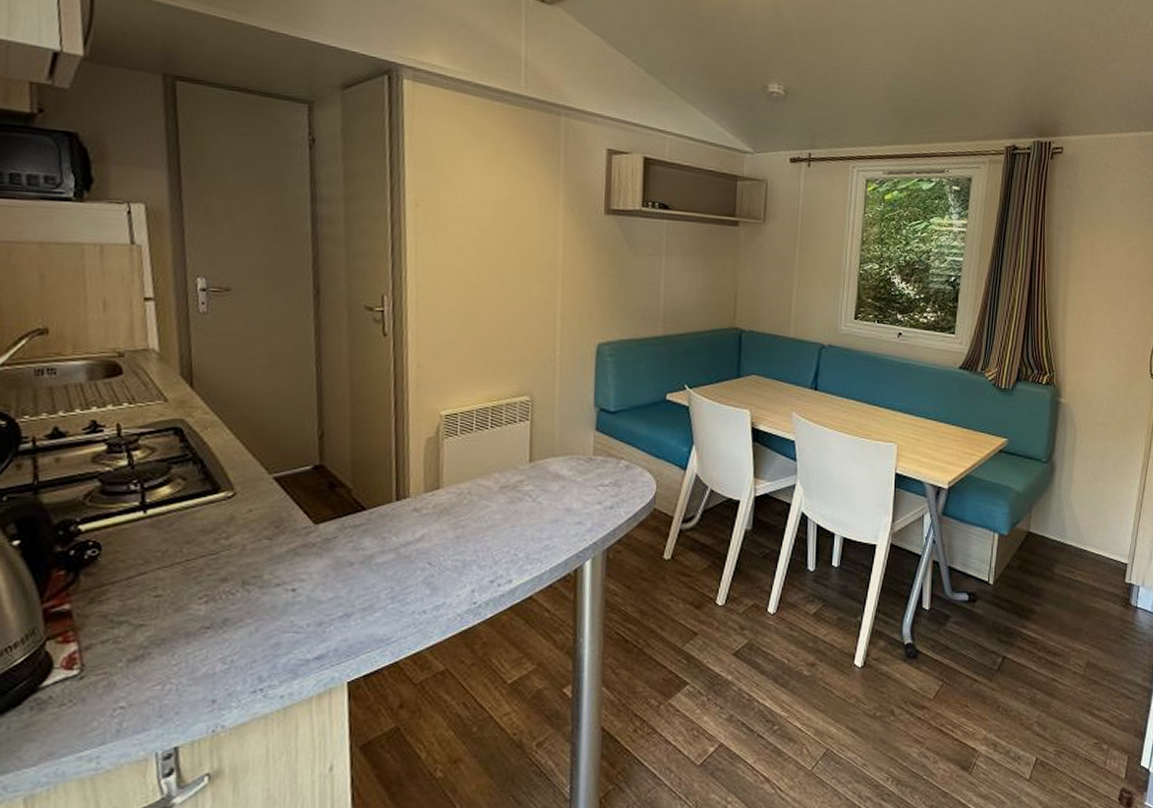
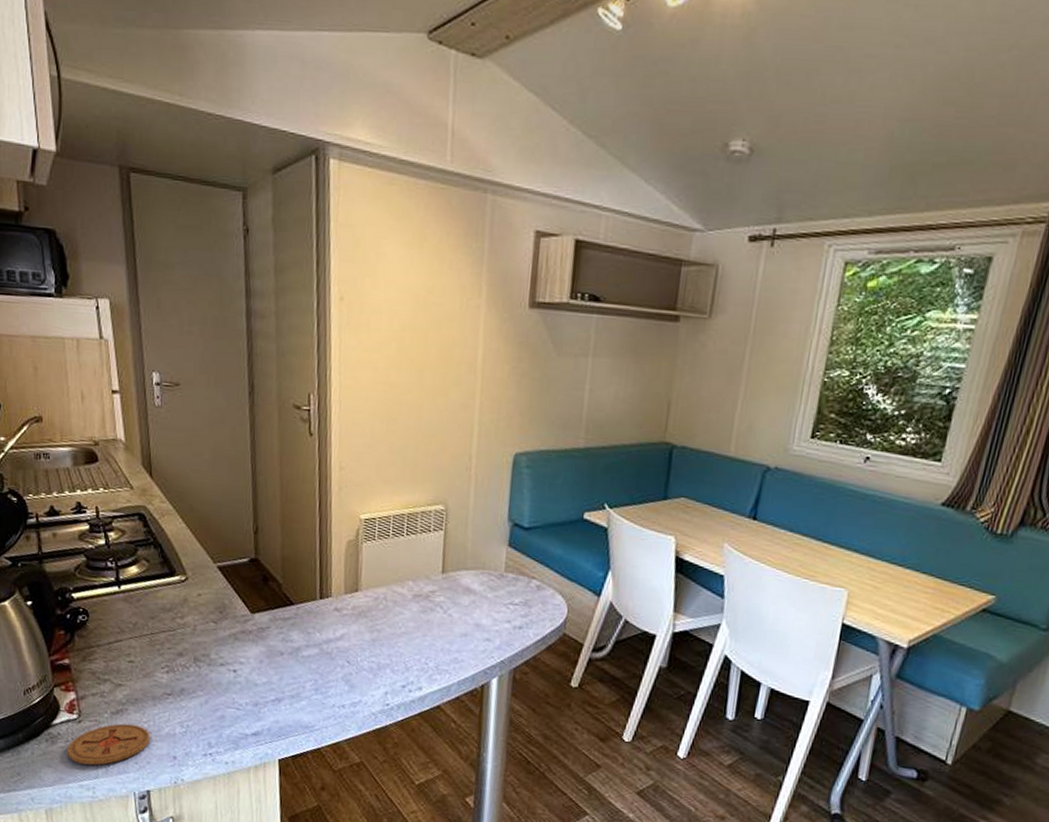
coaster: none [61,671,181,730] -> present [67,723,150,766]

